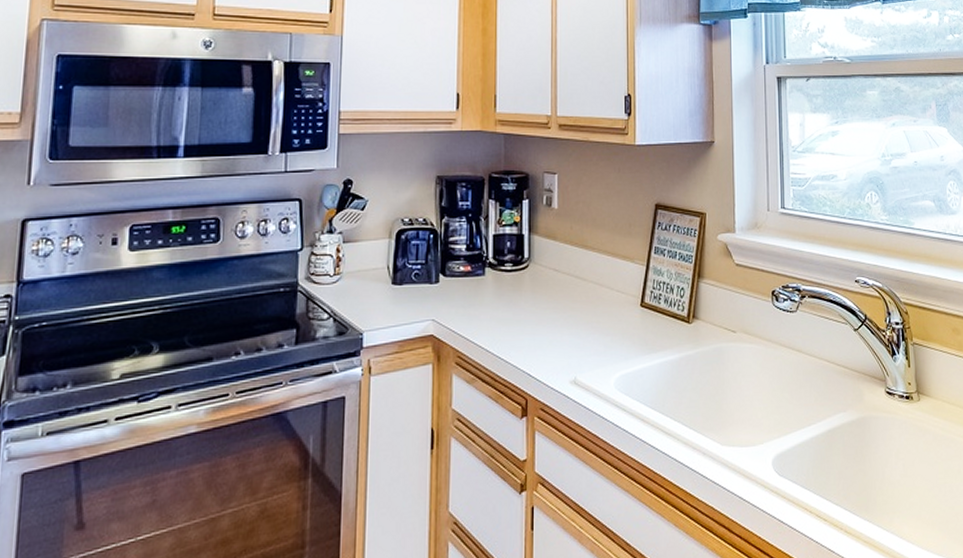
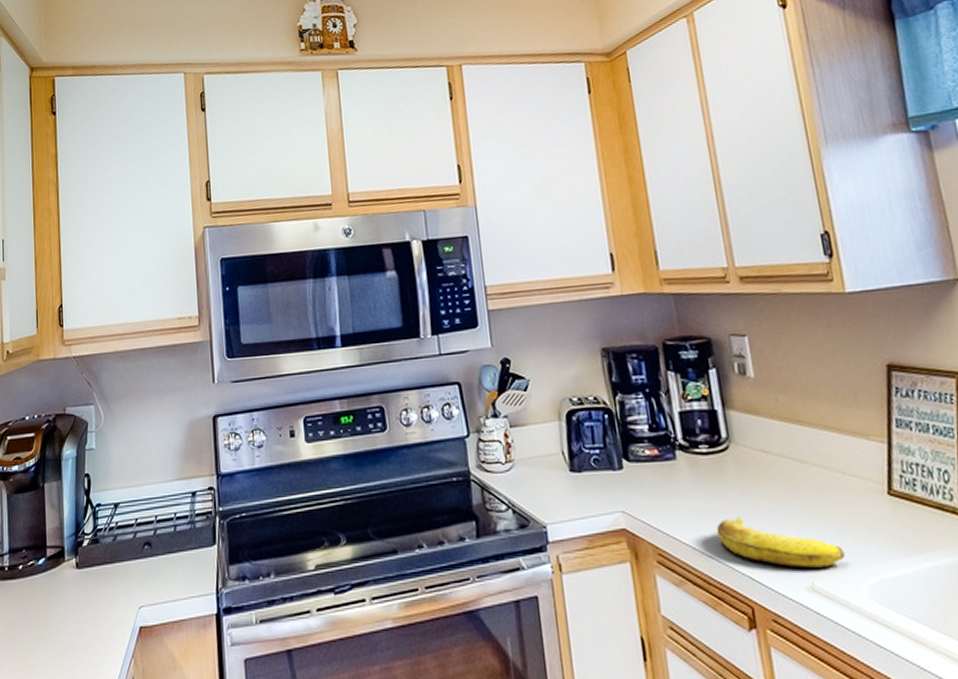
banana: none [508,324,602,365] -> present [716,517,845,568]

